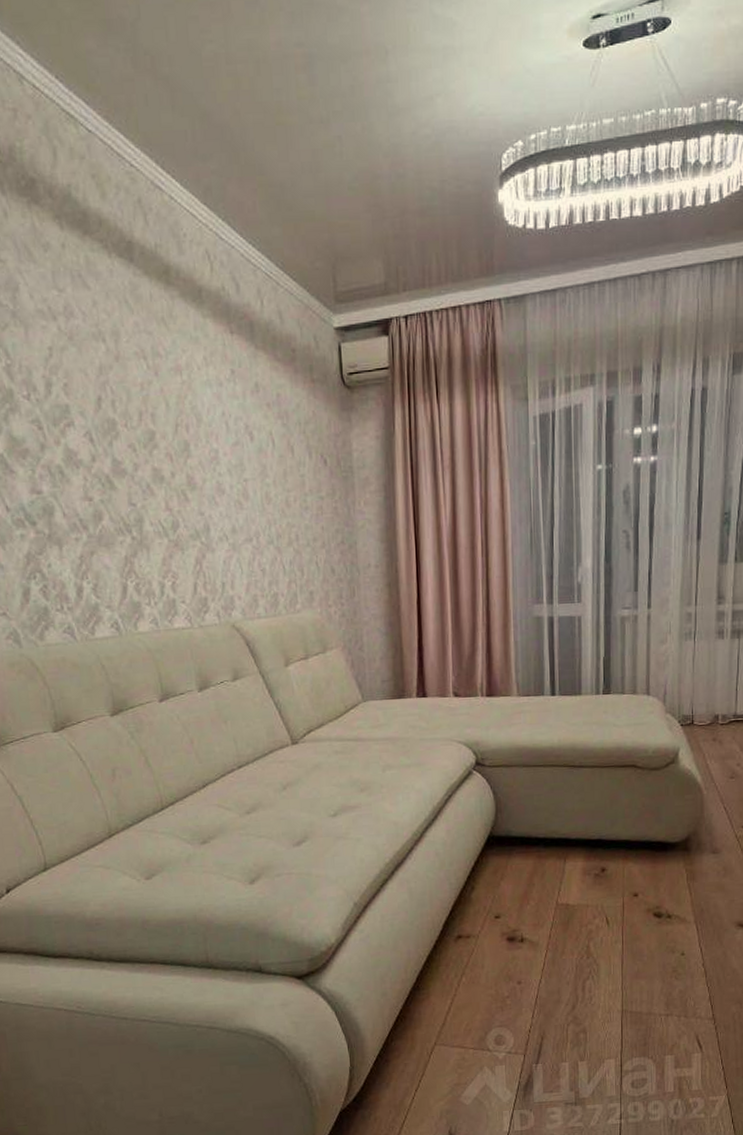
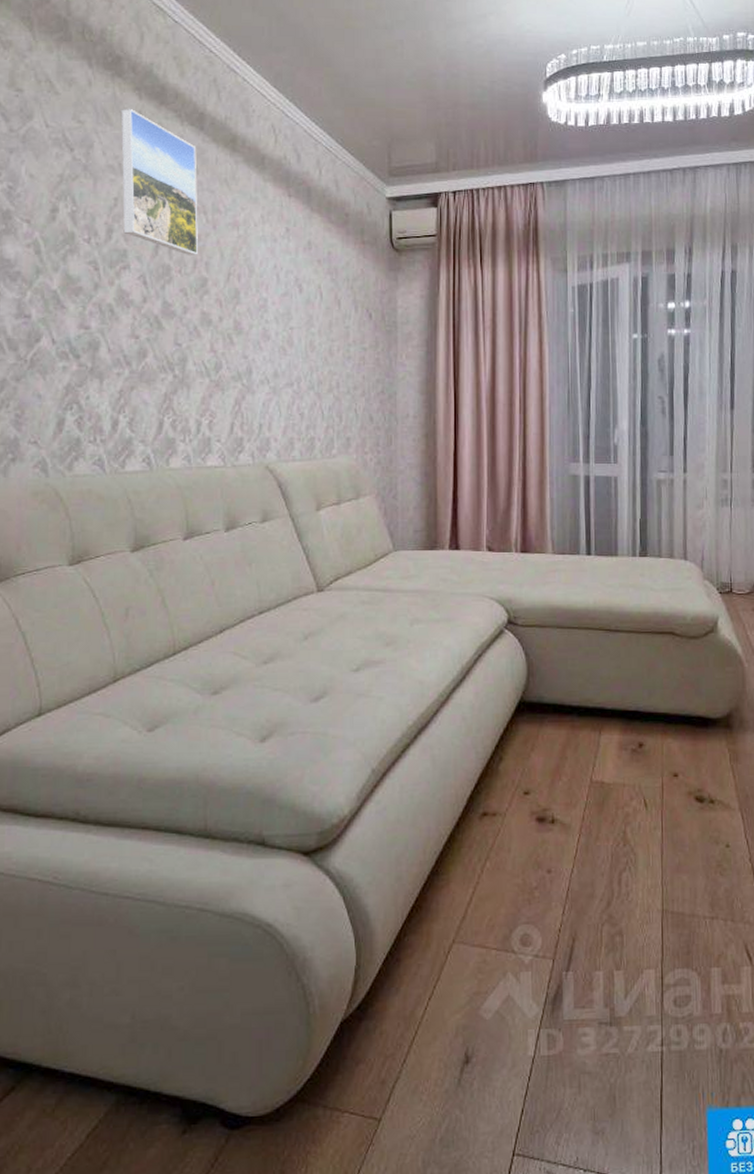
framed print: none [43,240,142,407] -> present [120,108,198,255]

